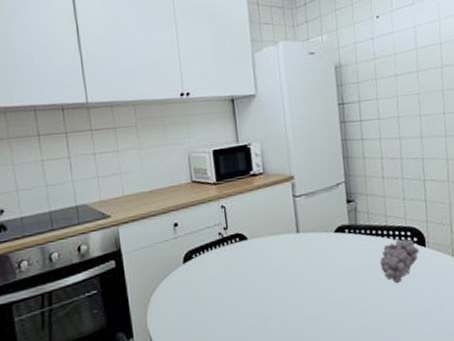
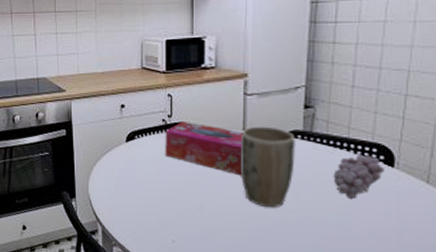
tissue box: none [222,231,303,279] -> present [165,121,243,176]
plant pot: none [296,225,347,307] -> present [240,126,295,208]

